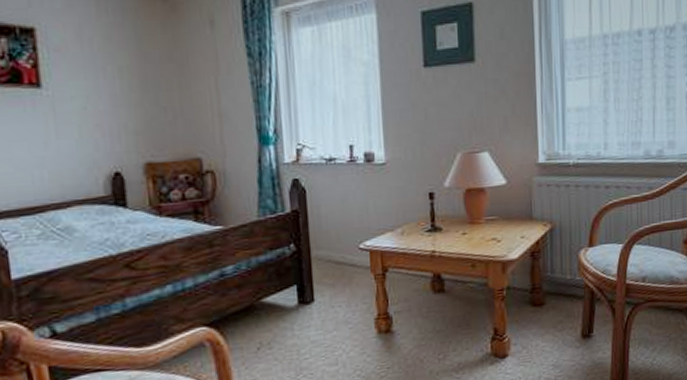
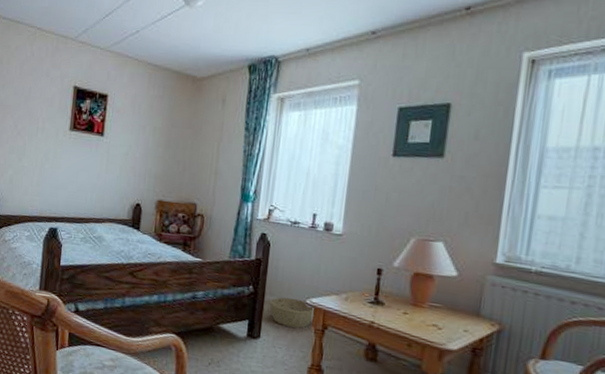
basket: none [317,246,372,280] -> present [269,297,315,328]

